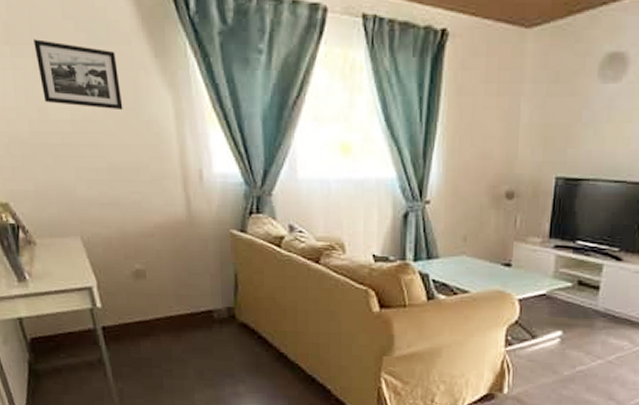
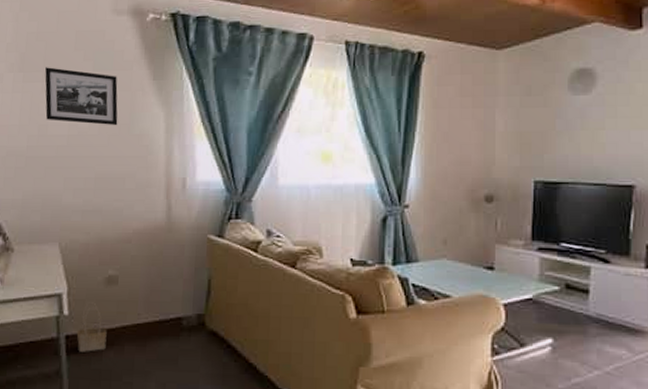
basket: none [112,295,143,342] -> present [76,302,107,352]

